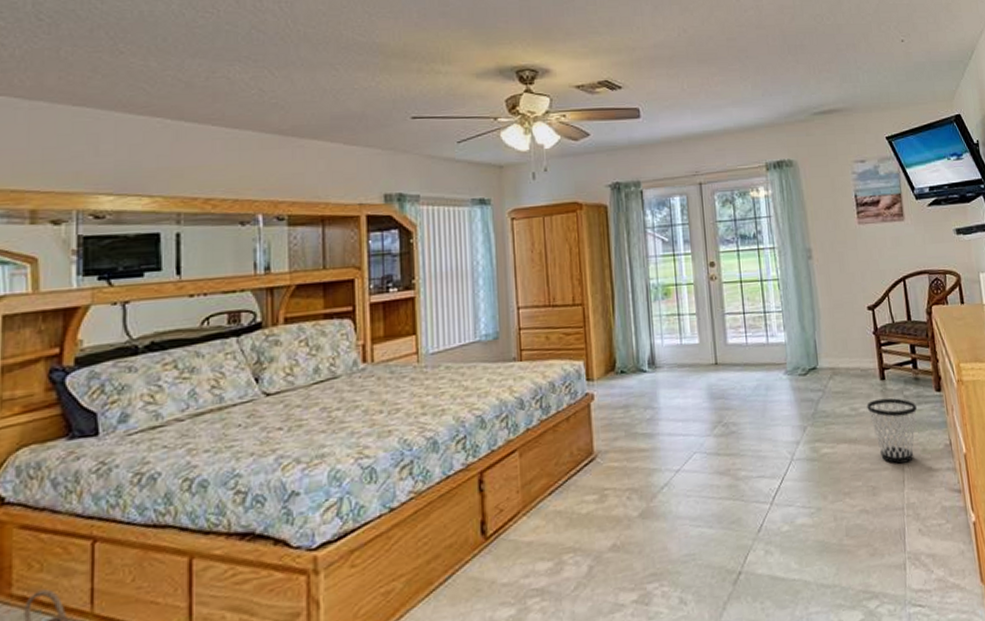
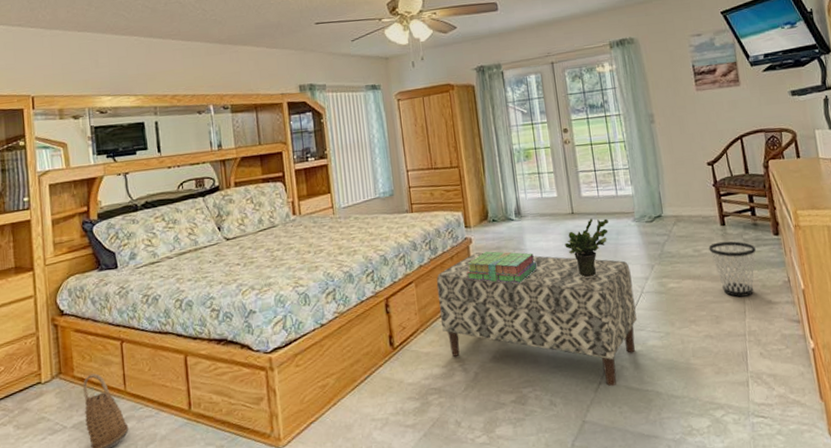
bench: none [546,411,785,577] -> present [436,252,637,387]
stack of books: none [585,410,672,451] -> present [466,251,538,284]
potted plant: none [705,369,757,442] -> present [565,218,608,277]

